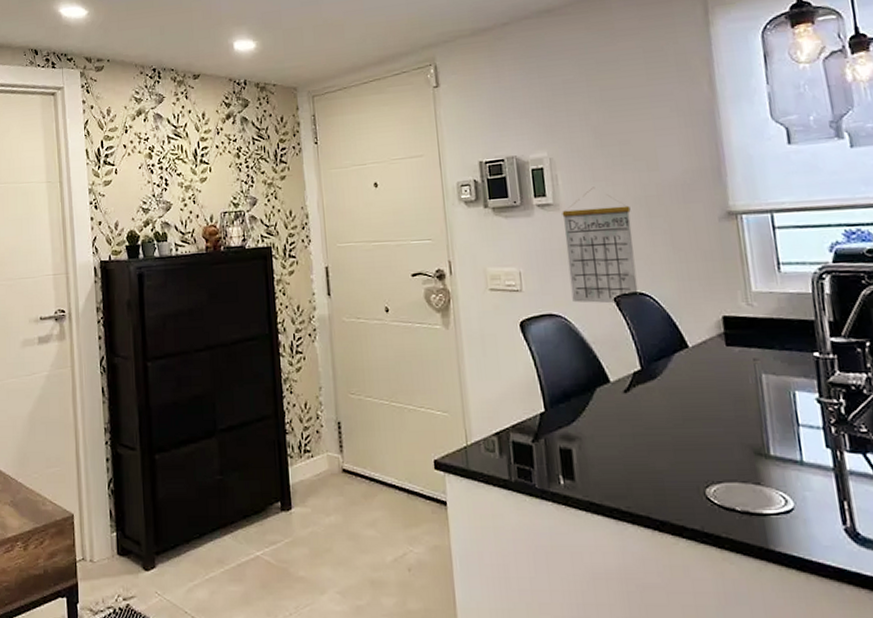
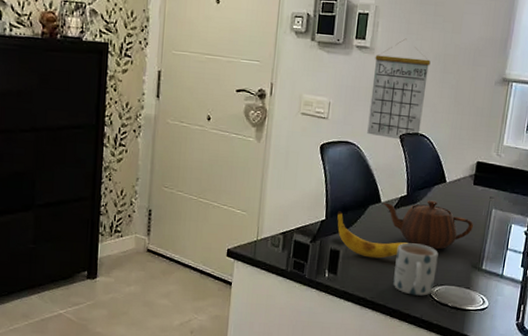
banana: none [558,399,662,455] -> present [337,211,411,259]
teapot: none [613,372,743,436] -> present [383,200,474,250]
mug: none [645,430,709,500] -> present [393,243,439,296]

